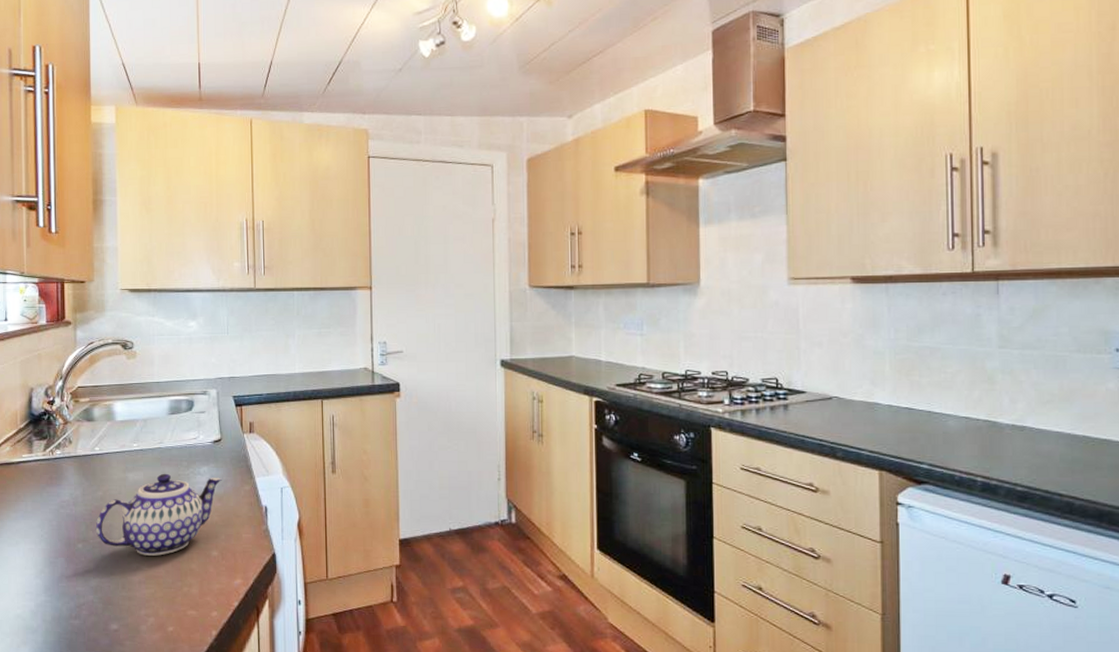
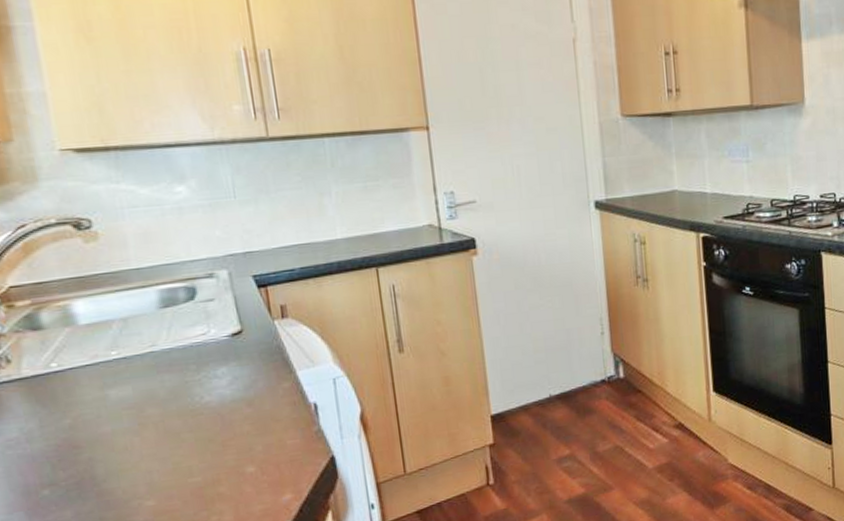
teapot: present [95,473,222,556] -> none [66,377,250,489]

